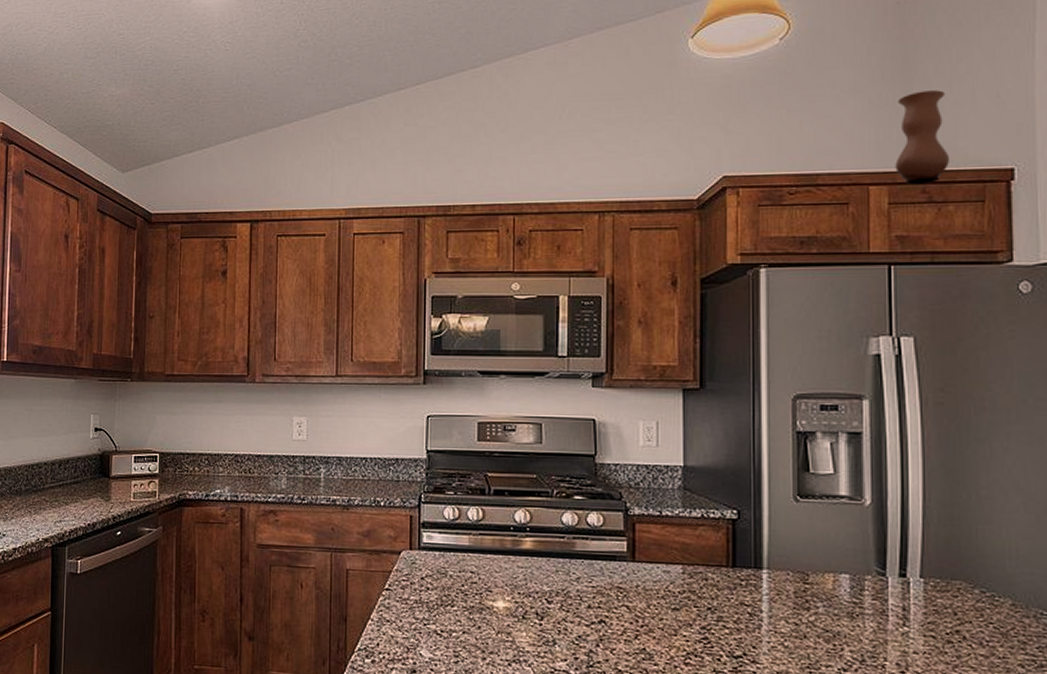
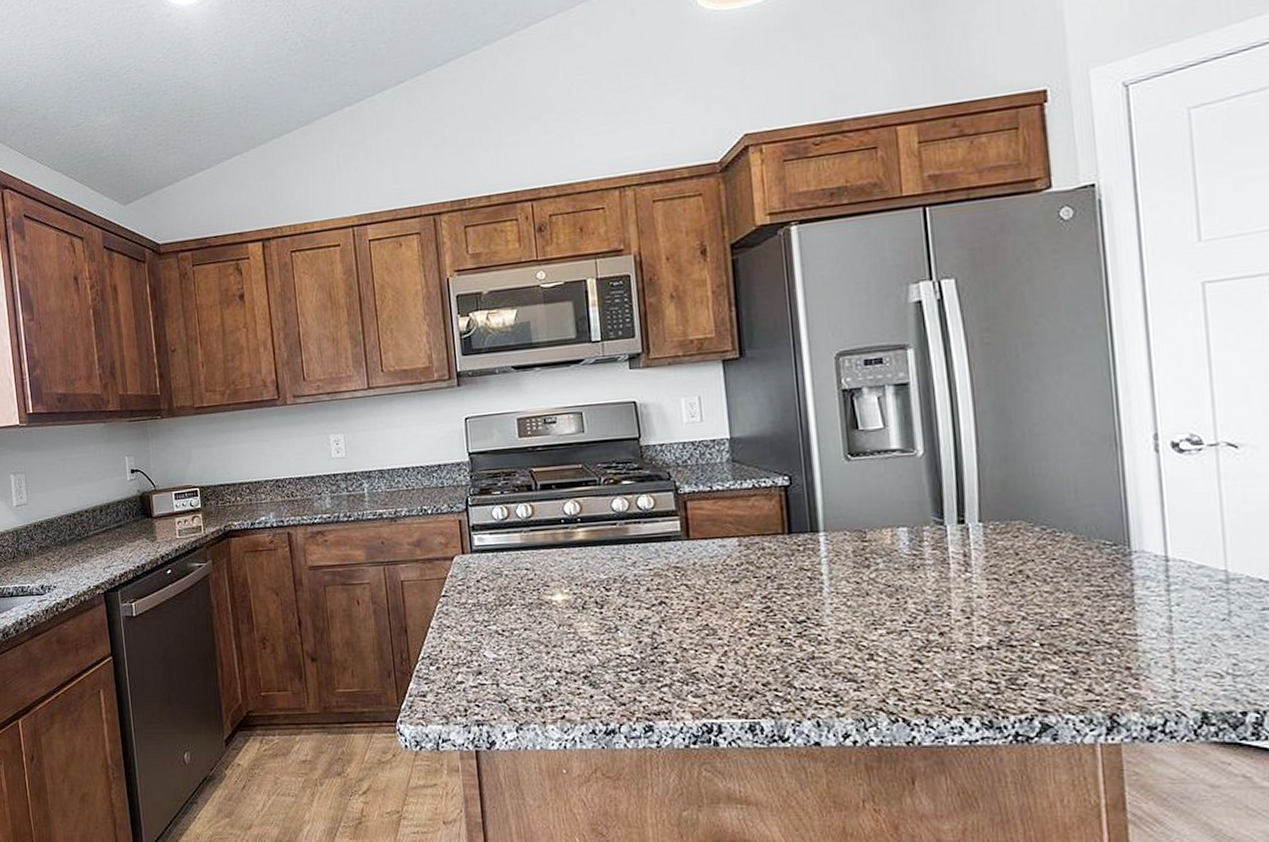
vase: present [895,90,951,185] -> none [920,15,980,121]

